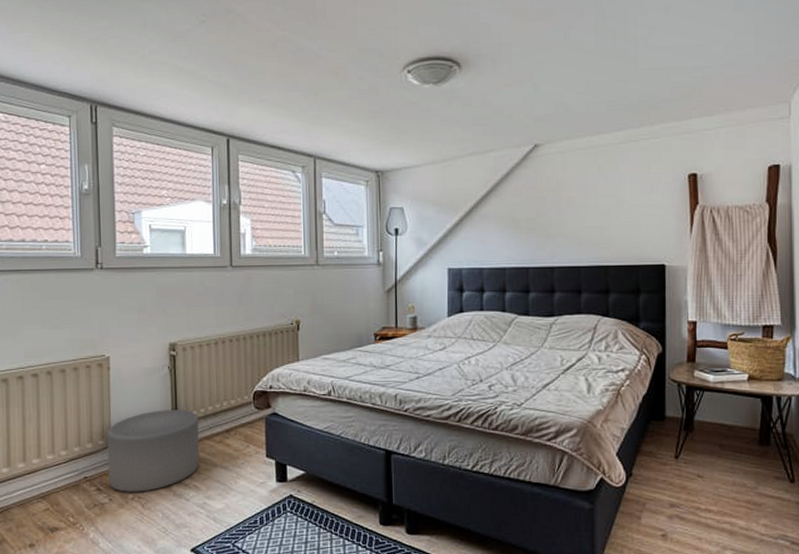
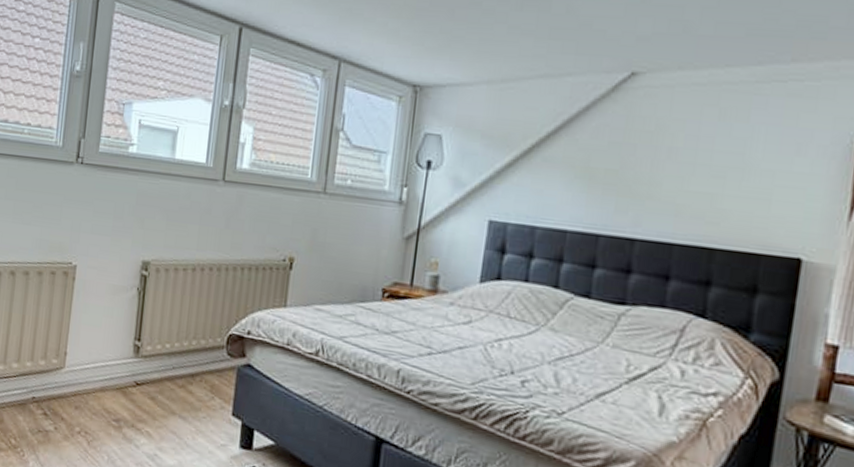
pouf: present [107,410,199,492] -> none [56,336,163,428]

